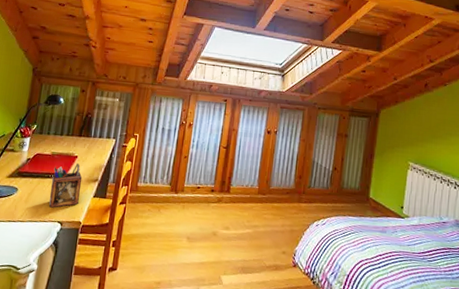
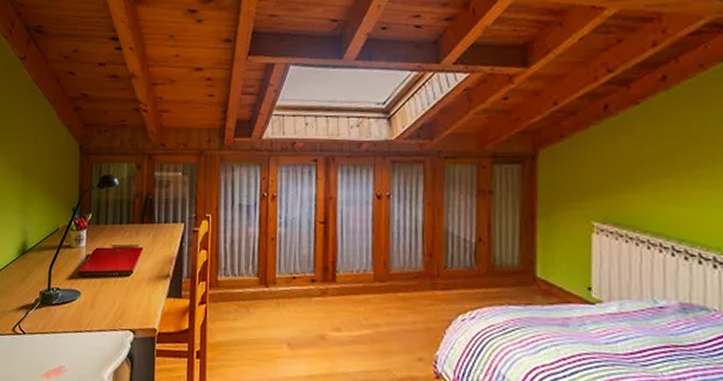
desk organizer: present [49,163,82,208] -> none [116,257,151,313]

